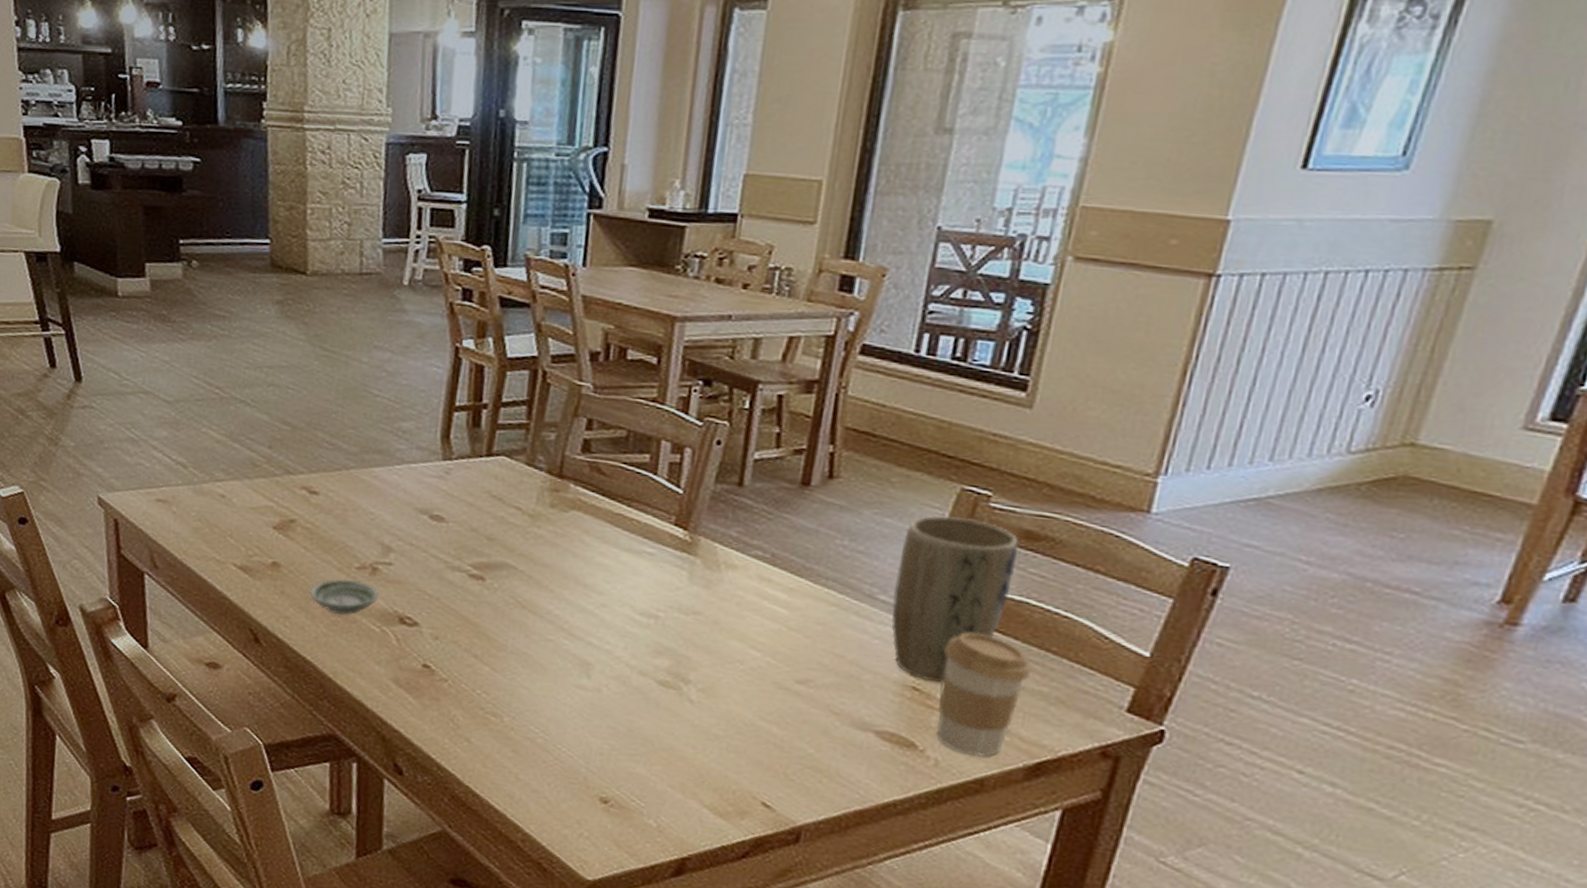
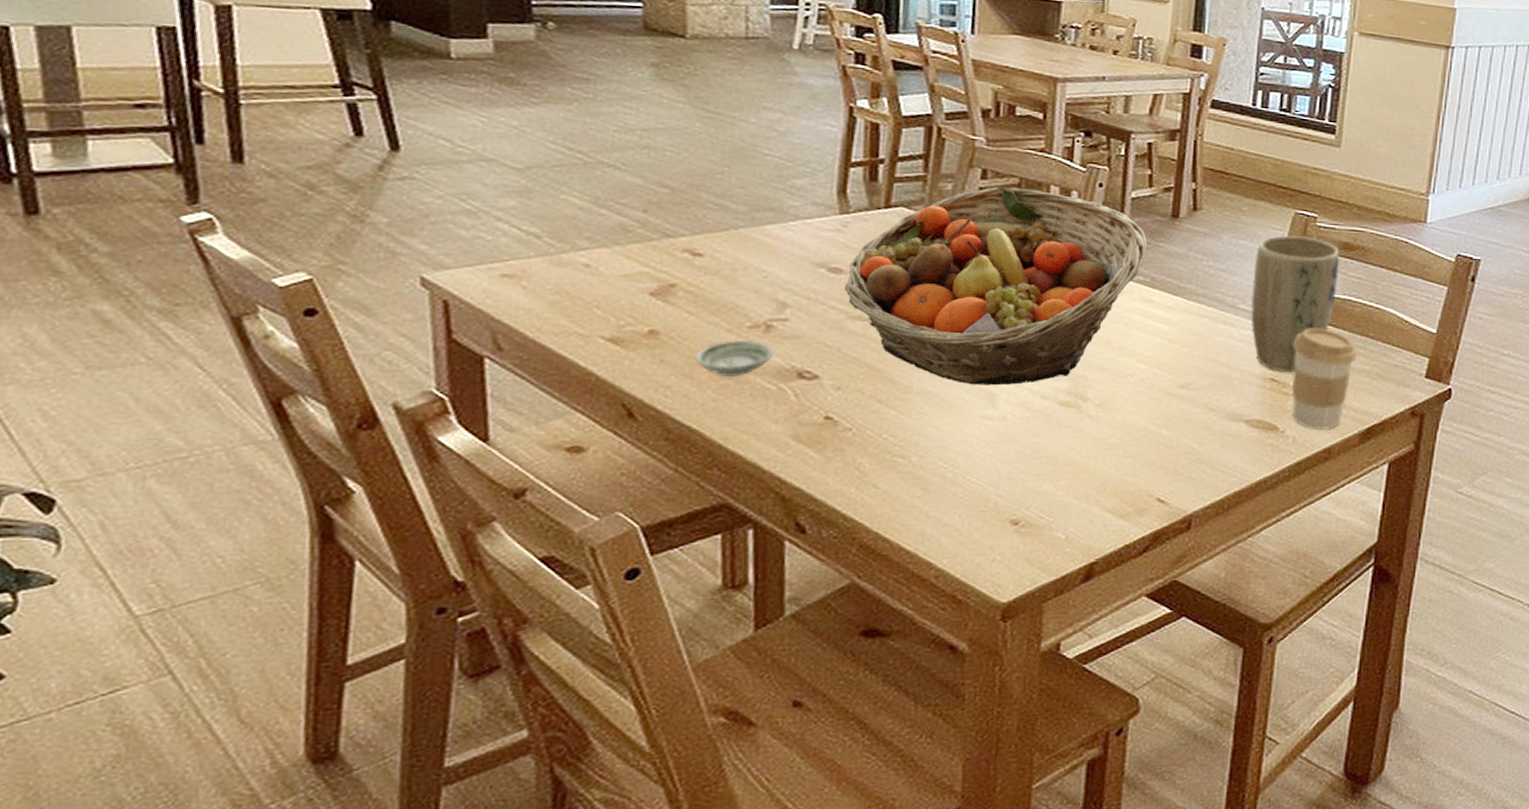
fruit basket: none [445,439,770,657] -> present [845,187,1148,386]

